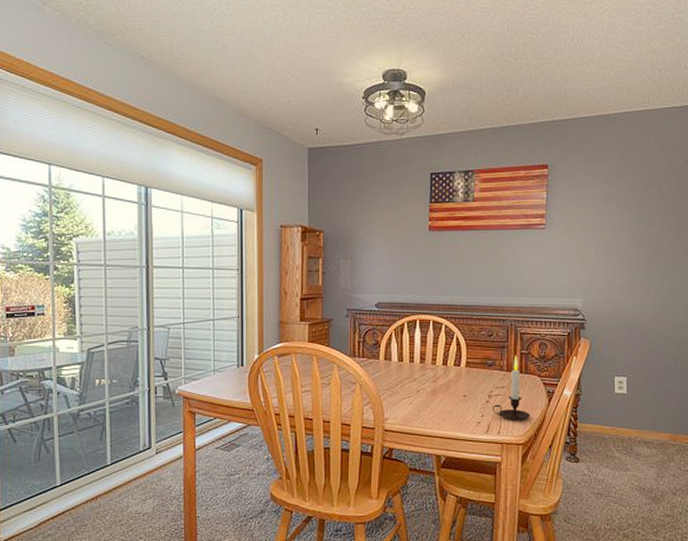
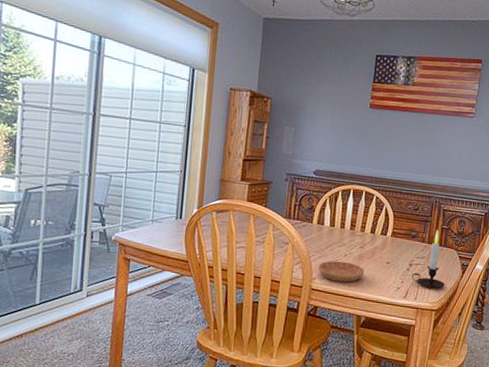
saucer: none [390,398,440,420] -> present [318,260,365,283]

